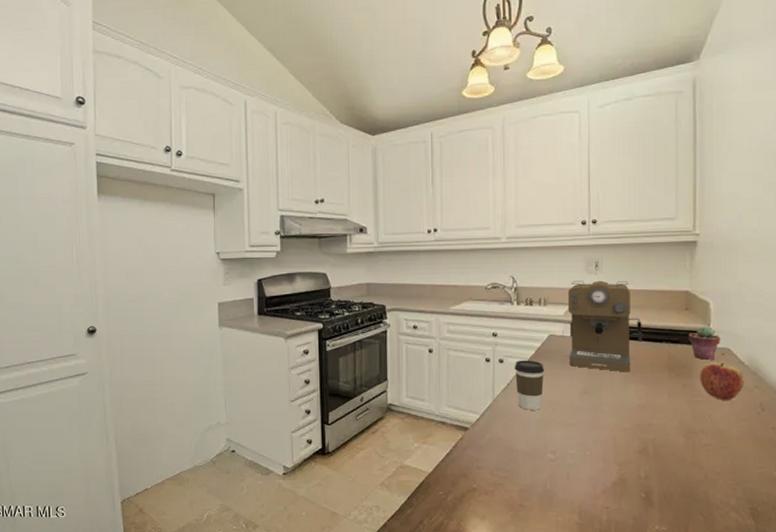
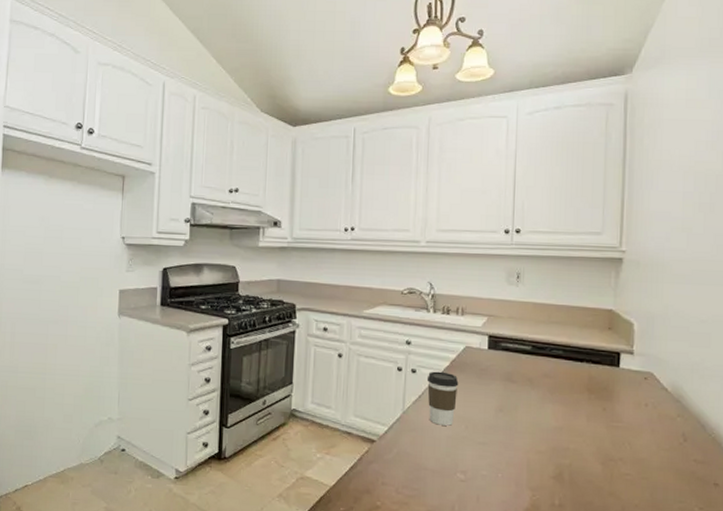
coffee maker: present [567,280,642,372] -> none [485,291,563,392]
potted succulent: present [688,326,721,360] -> none [610,348,644,384]
apple: present [699,363,744,400] -> none [620,387,667,428]

